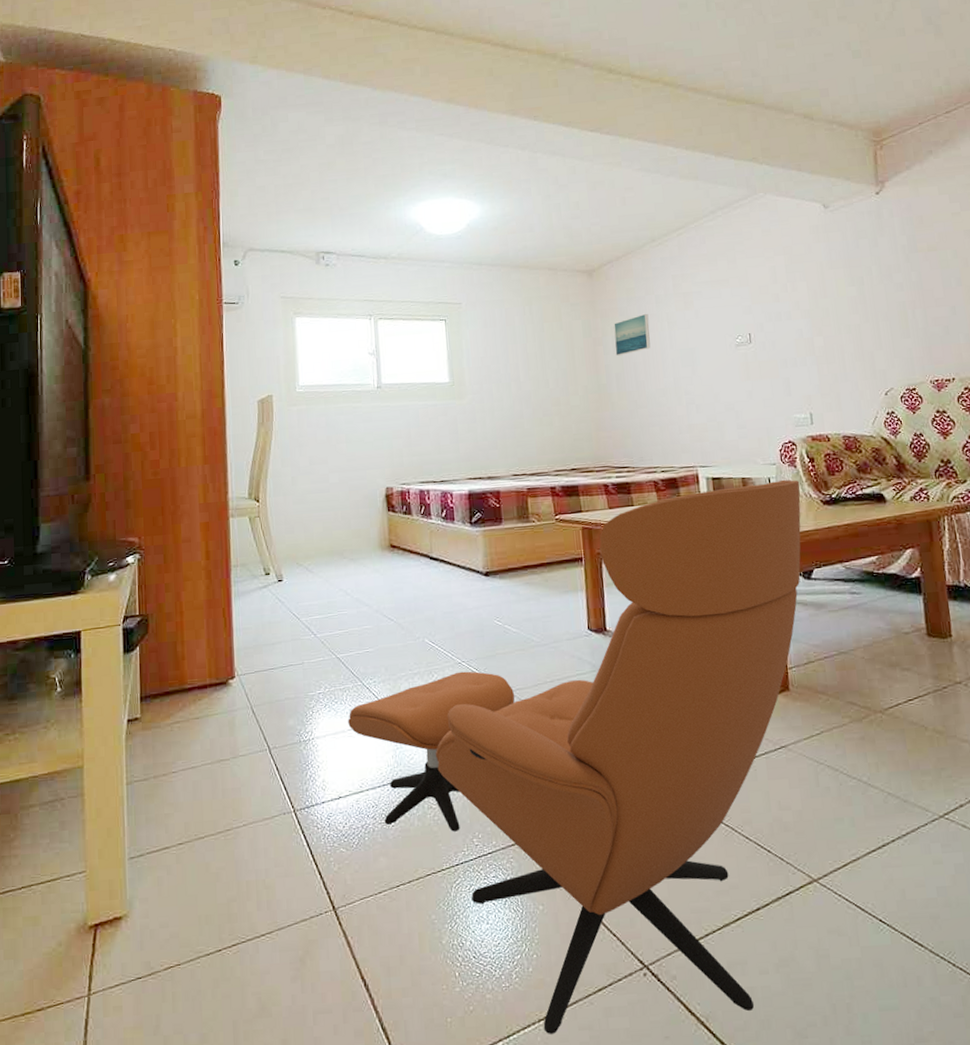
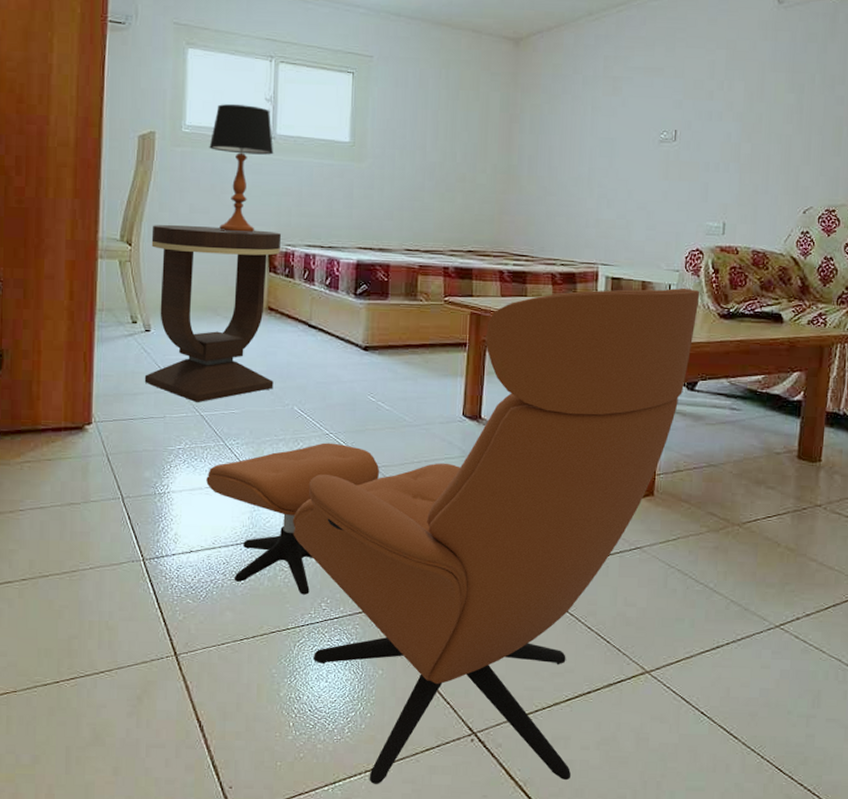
side table: none [276,473,403,646] -> present [144,225,281,403]
table lamp: none [322,360,382,479] -> present [209,104,274,234]
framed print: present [614,314,651,356] -> none [531,95,573,137]

